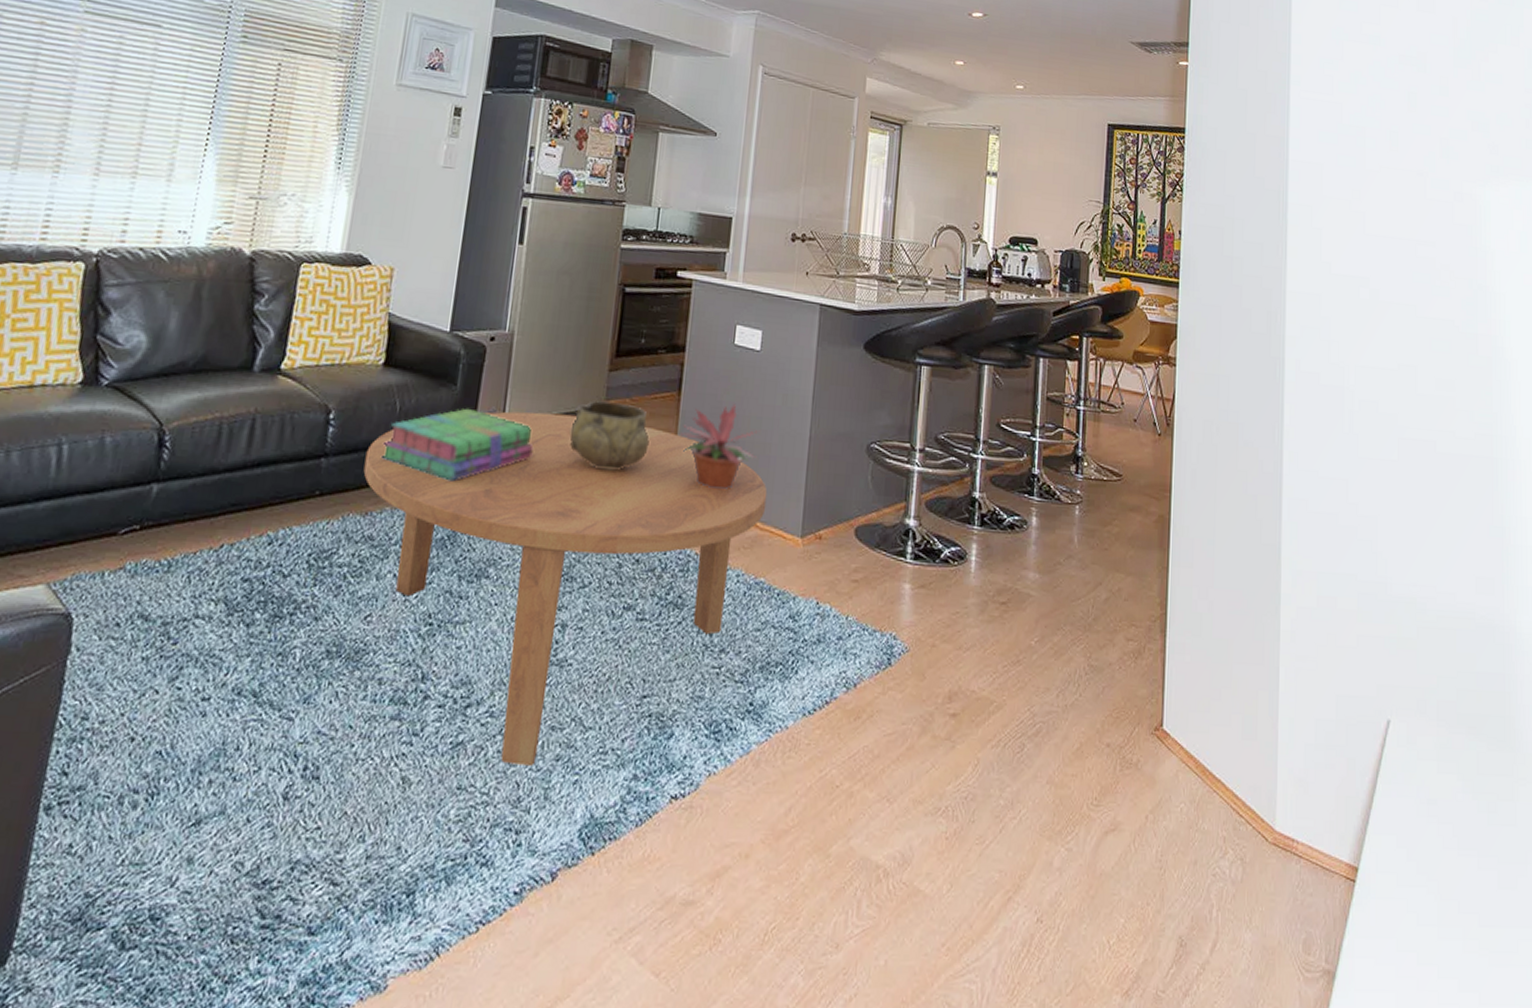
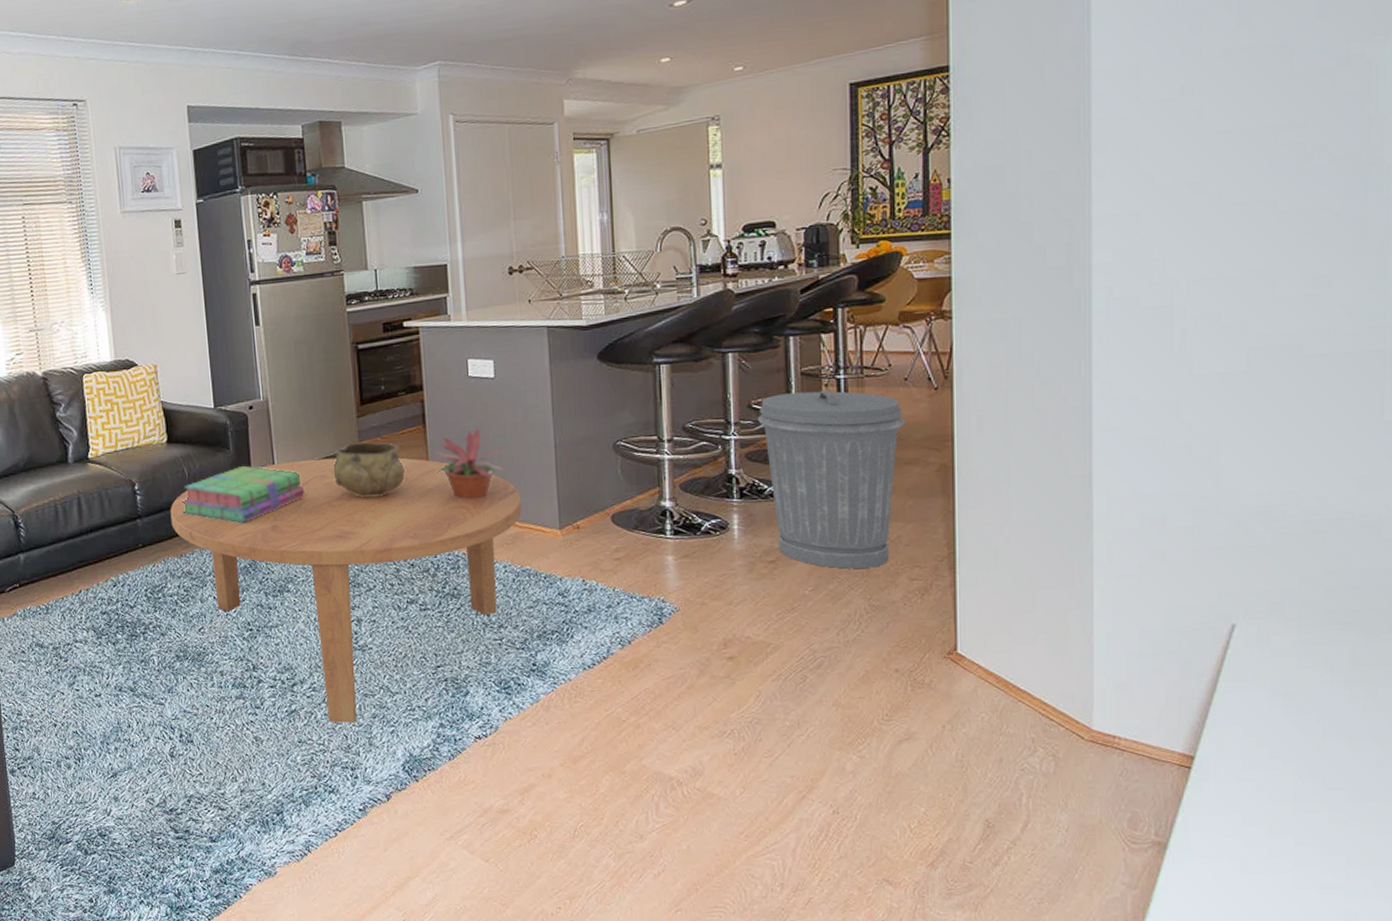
trash can: none [1004,416,1132,622] -> present [757,389,906,569]

